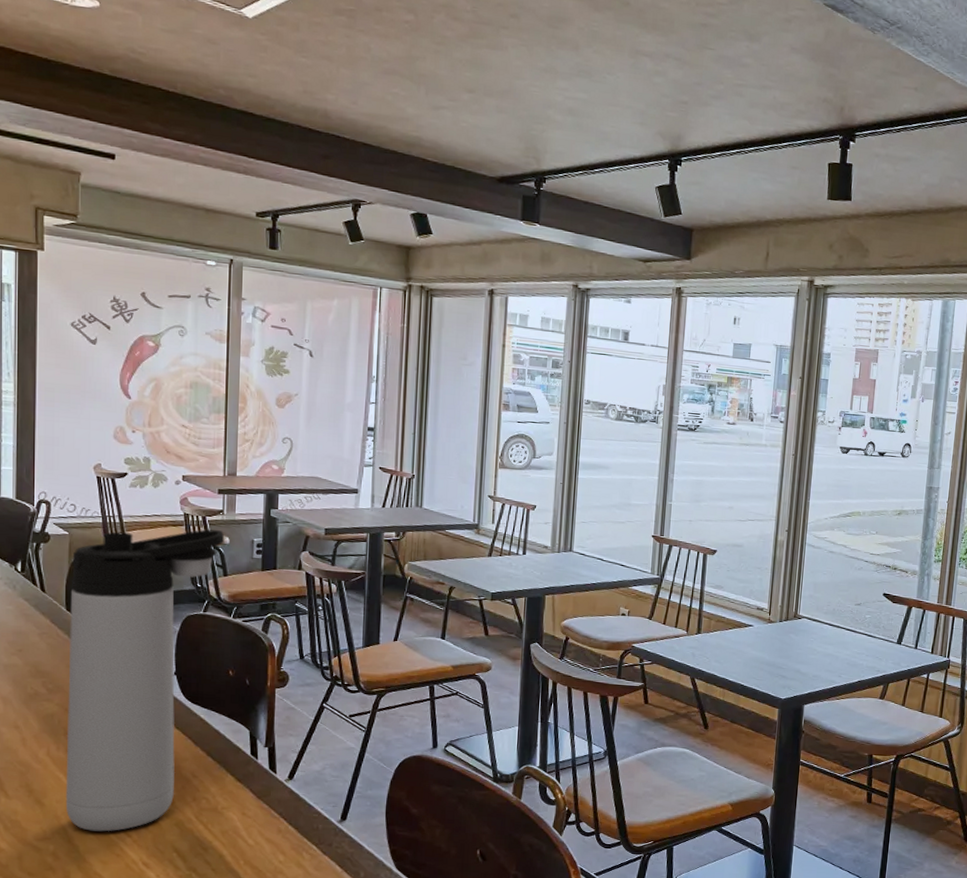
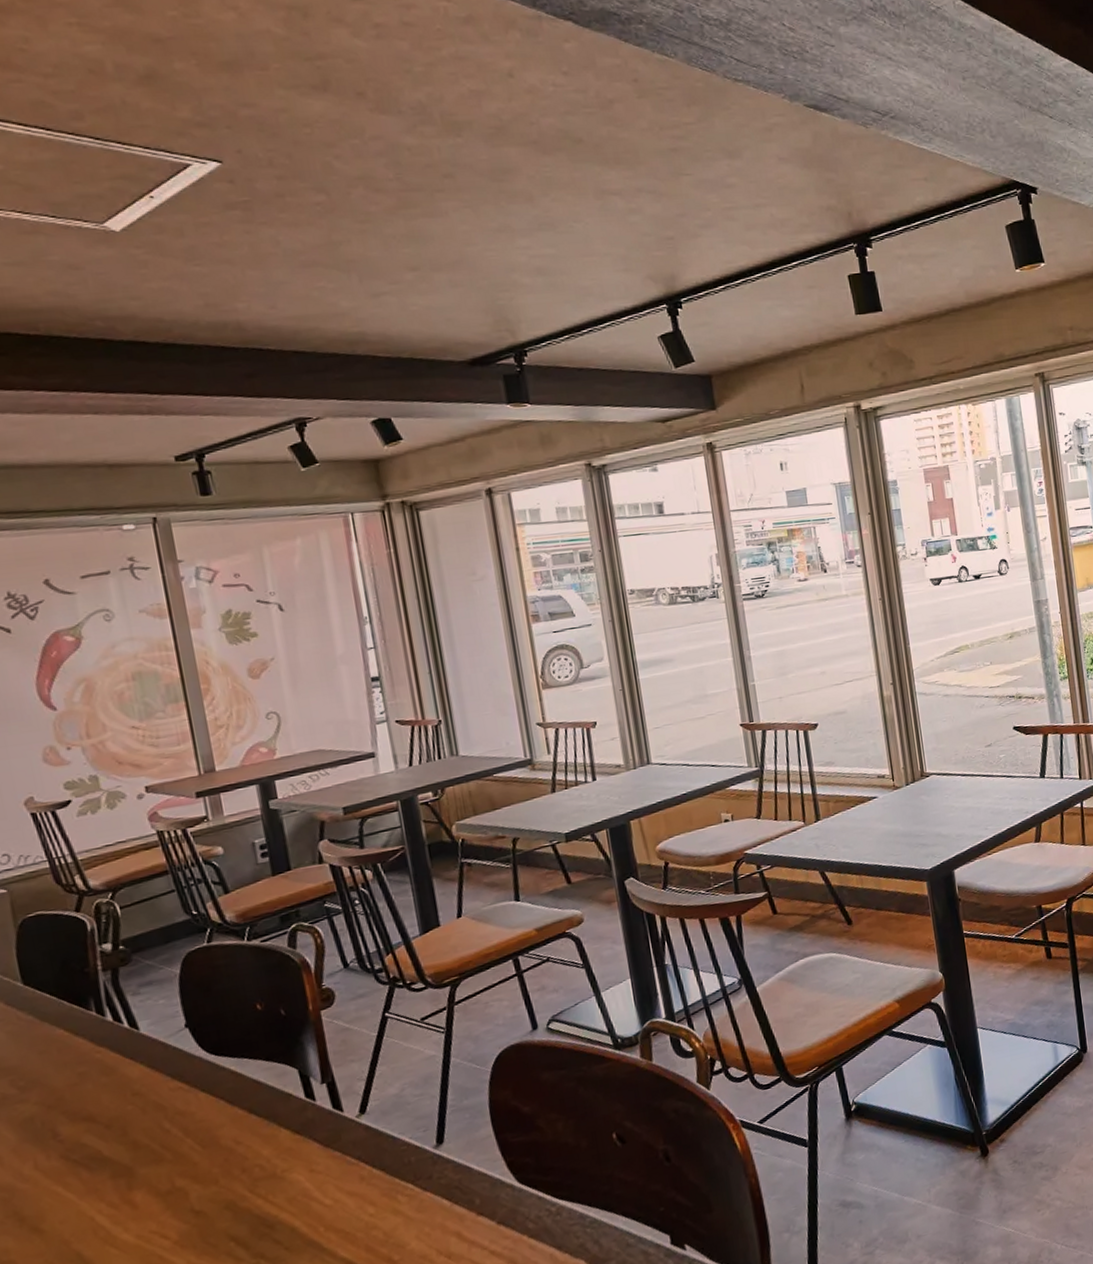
thermos bottle: present [65,529,225,832] -> none [18,840,218,1247]

